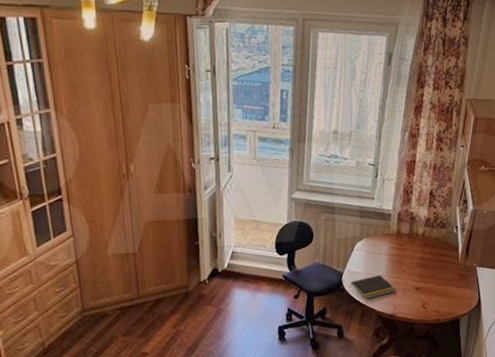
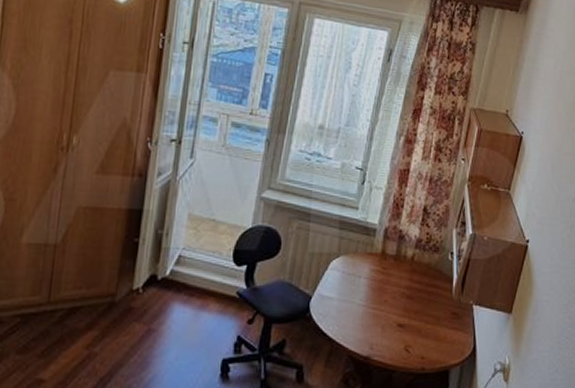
notepad: present [349,274,397,299] -> none [317,302,375,332]

